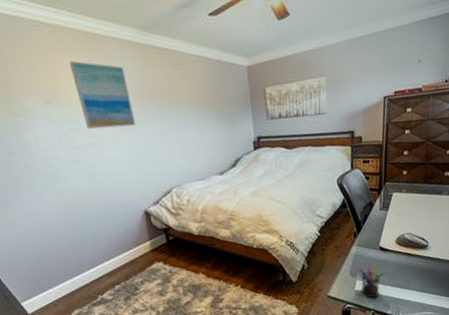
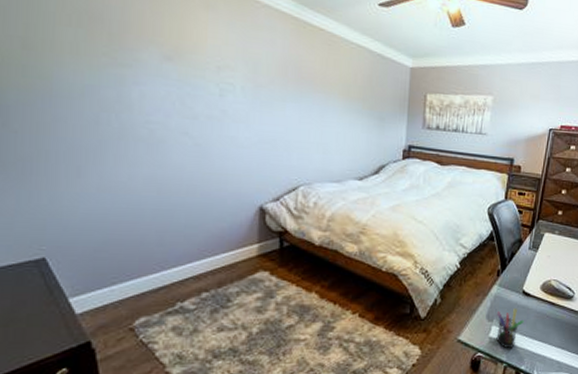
wall art: present [69,61,136,129] -> none [205,19,272,106]

